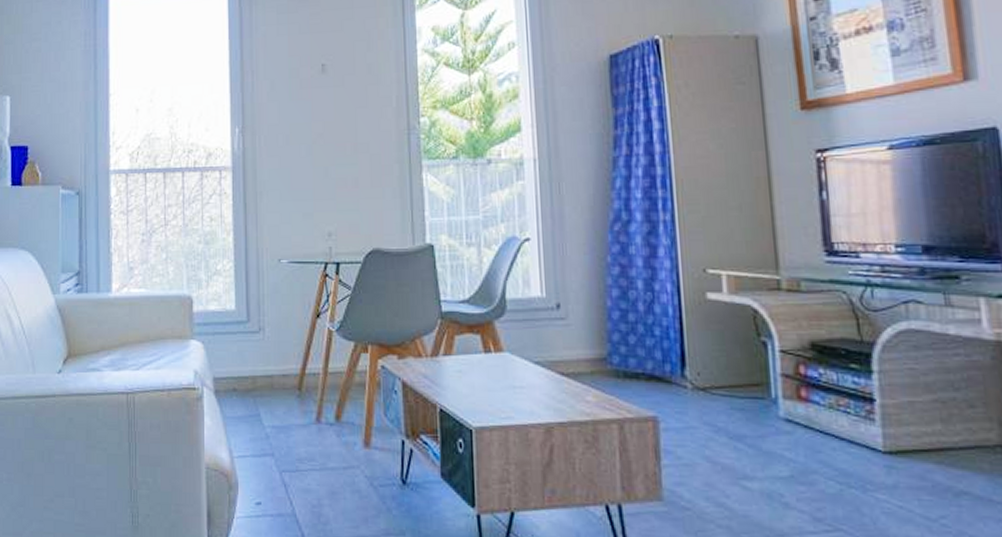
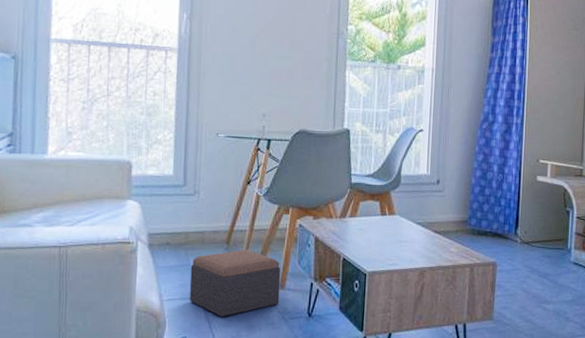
footstool: none [260,396,365,481] -> present [189,249,281,318]

